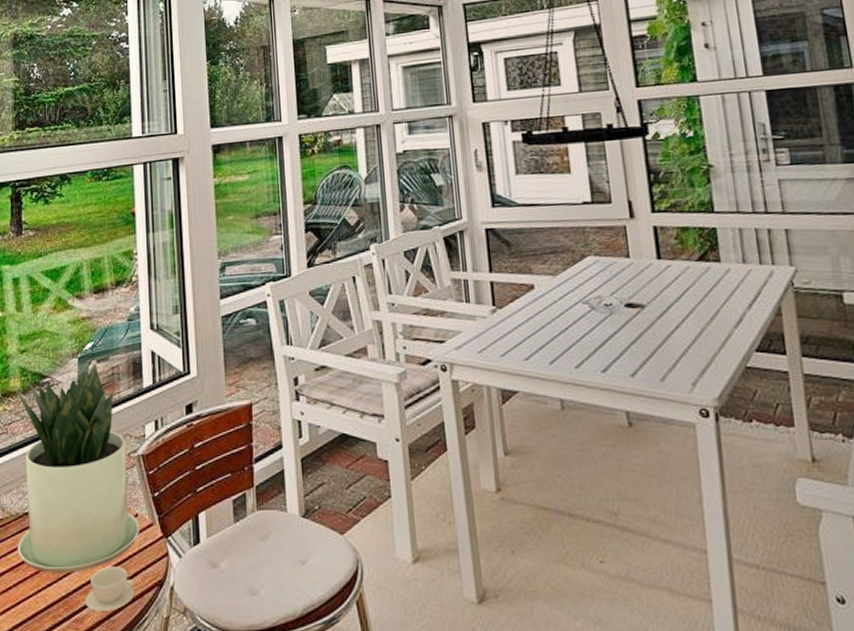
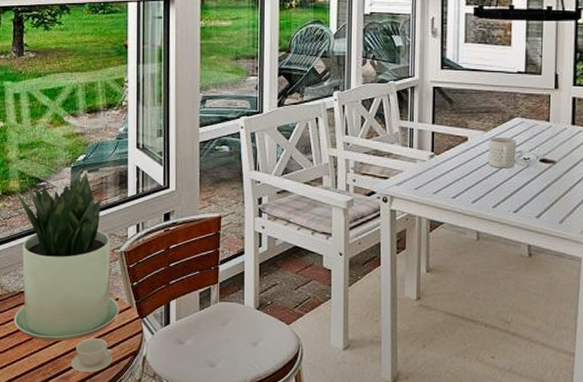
mug: none [560,280,596,319] -> present [488,136,516,169]

